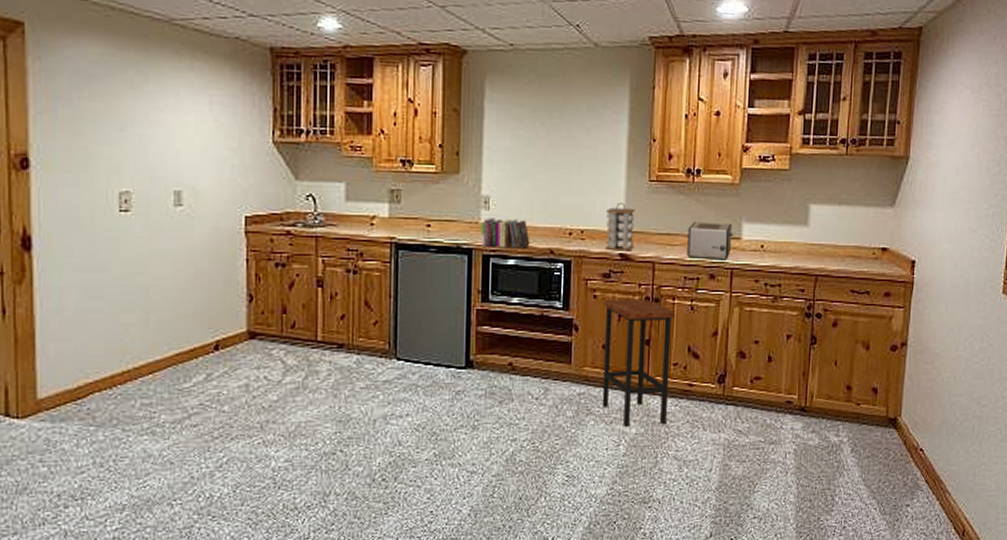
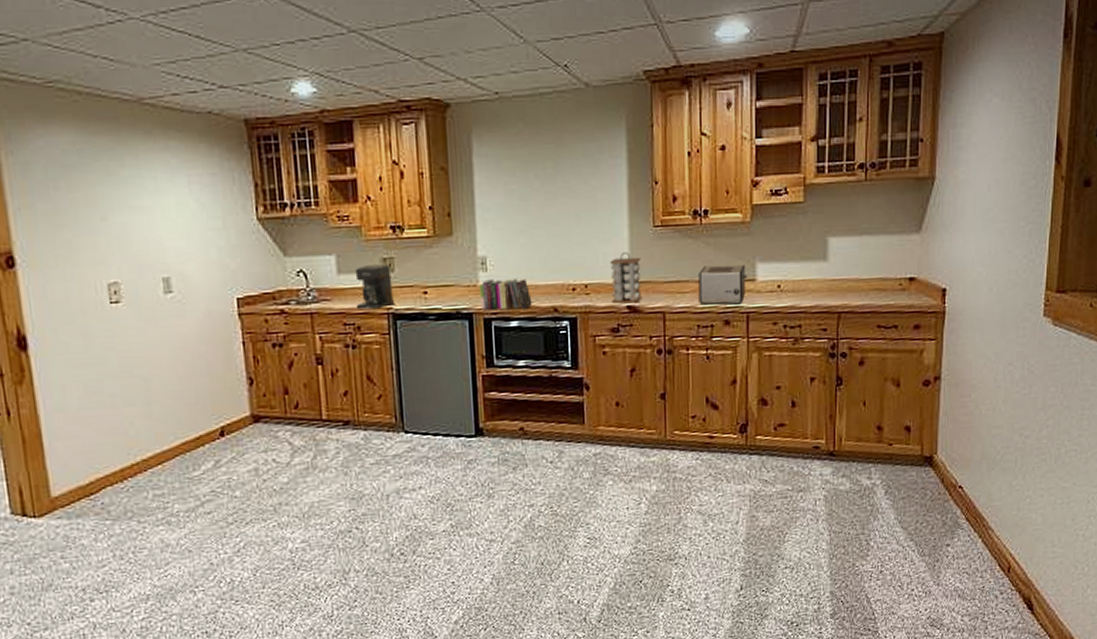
coffee maker: none [360,195,399,238] -> present [354,264,395,310]
bar stool: present [602,299,675,426] -> none [614,352,690,484]

